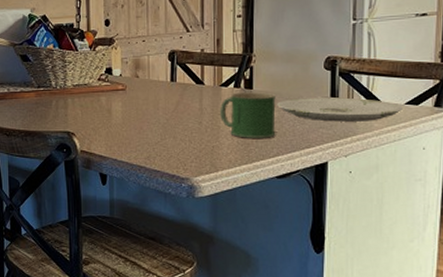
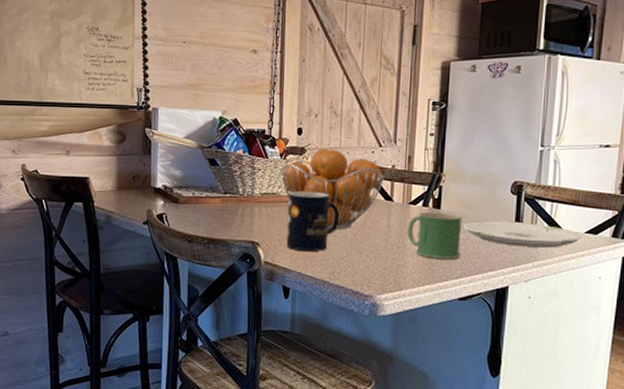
fruit basket: none [90,37,194,116] -> present [280,148,384,230]
mug: none [100,80,152,139] -> present [286,191,340,252]

